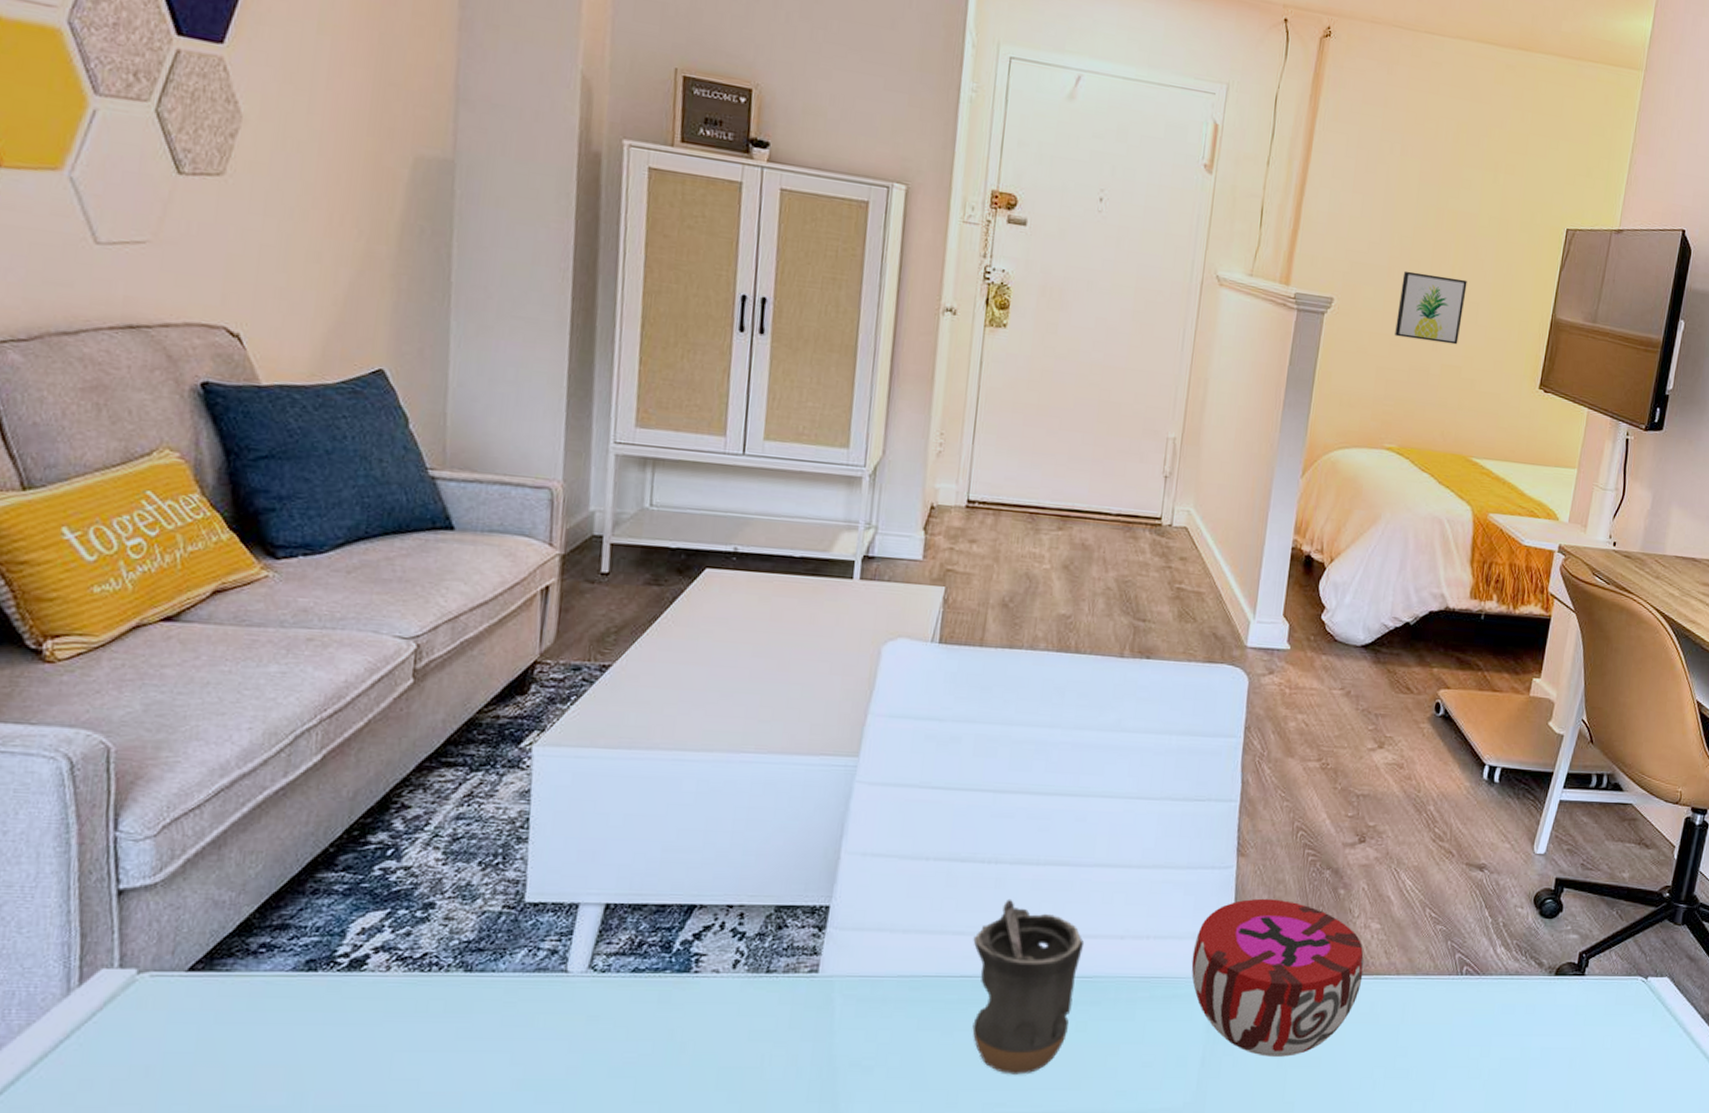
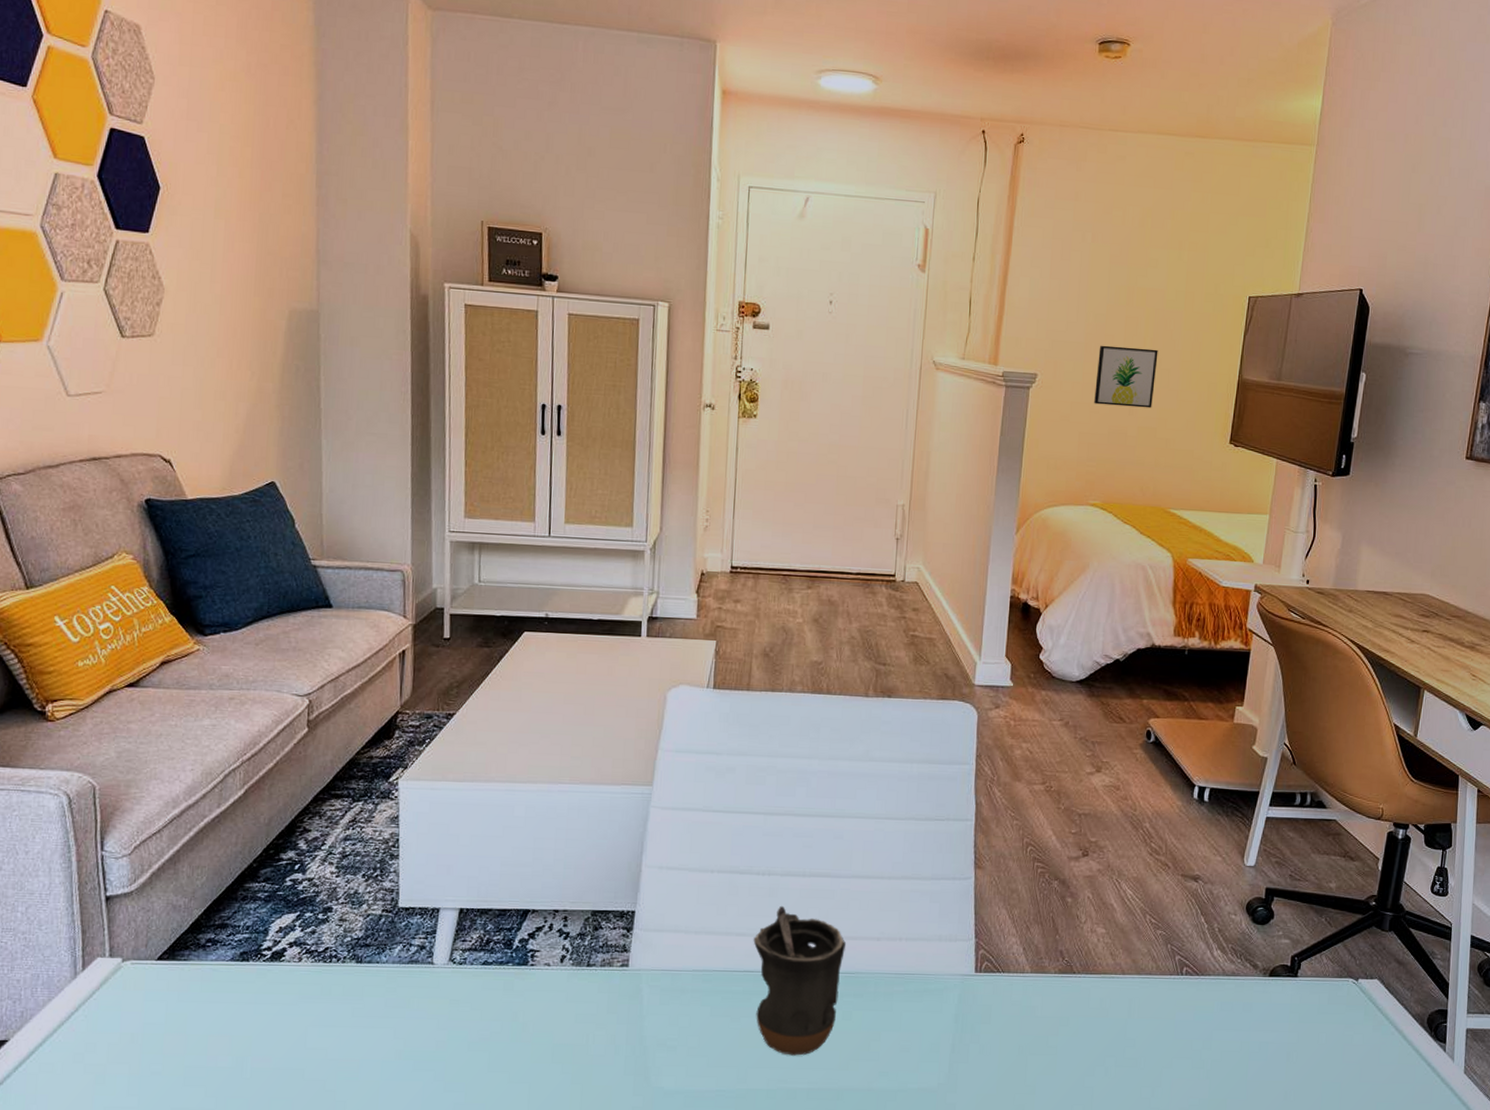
decorative bowl: present [1191,898,1364,1057] -> none [939,905,1092,1045]

